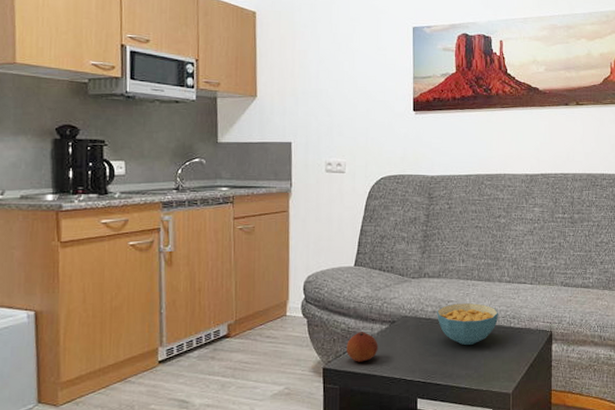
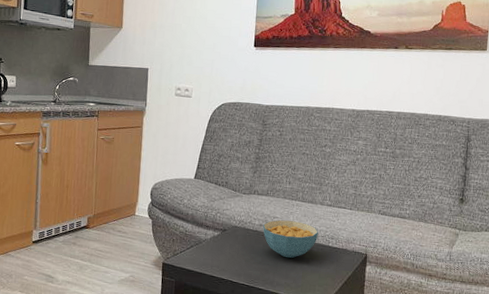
fruit: present [346,332,378,362] -> none [183,235,210,262]

